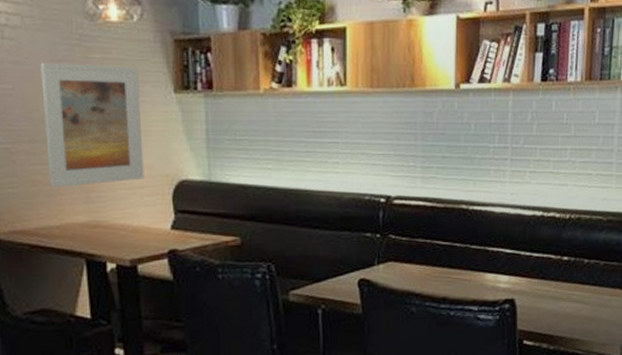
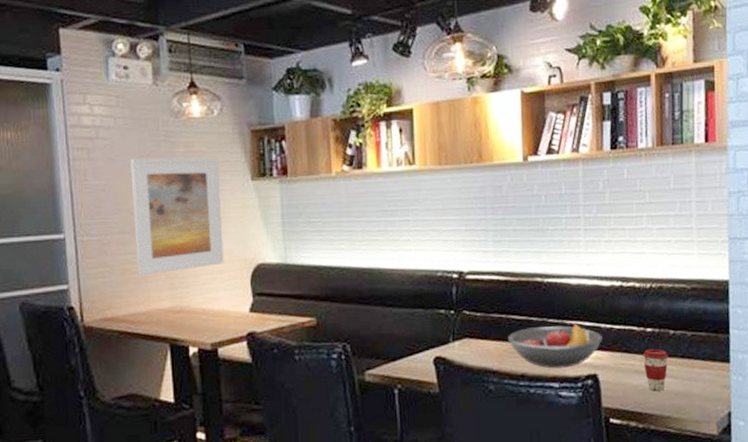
fruit bowl: none [432,249,521,293] -> present [508,322,602,369]
coffee cup: none [558,276,582,316] -> present [643,348,669,391]

